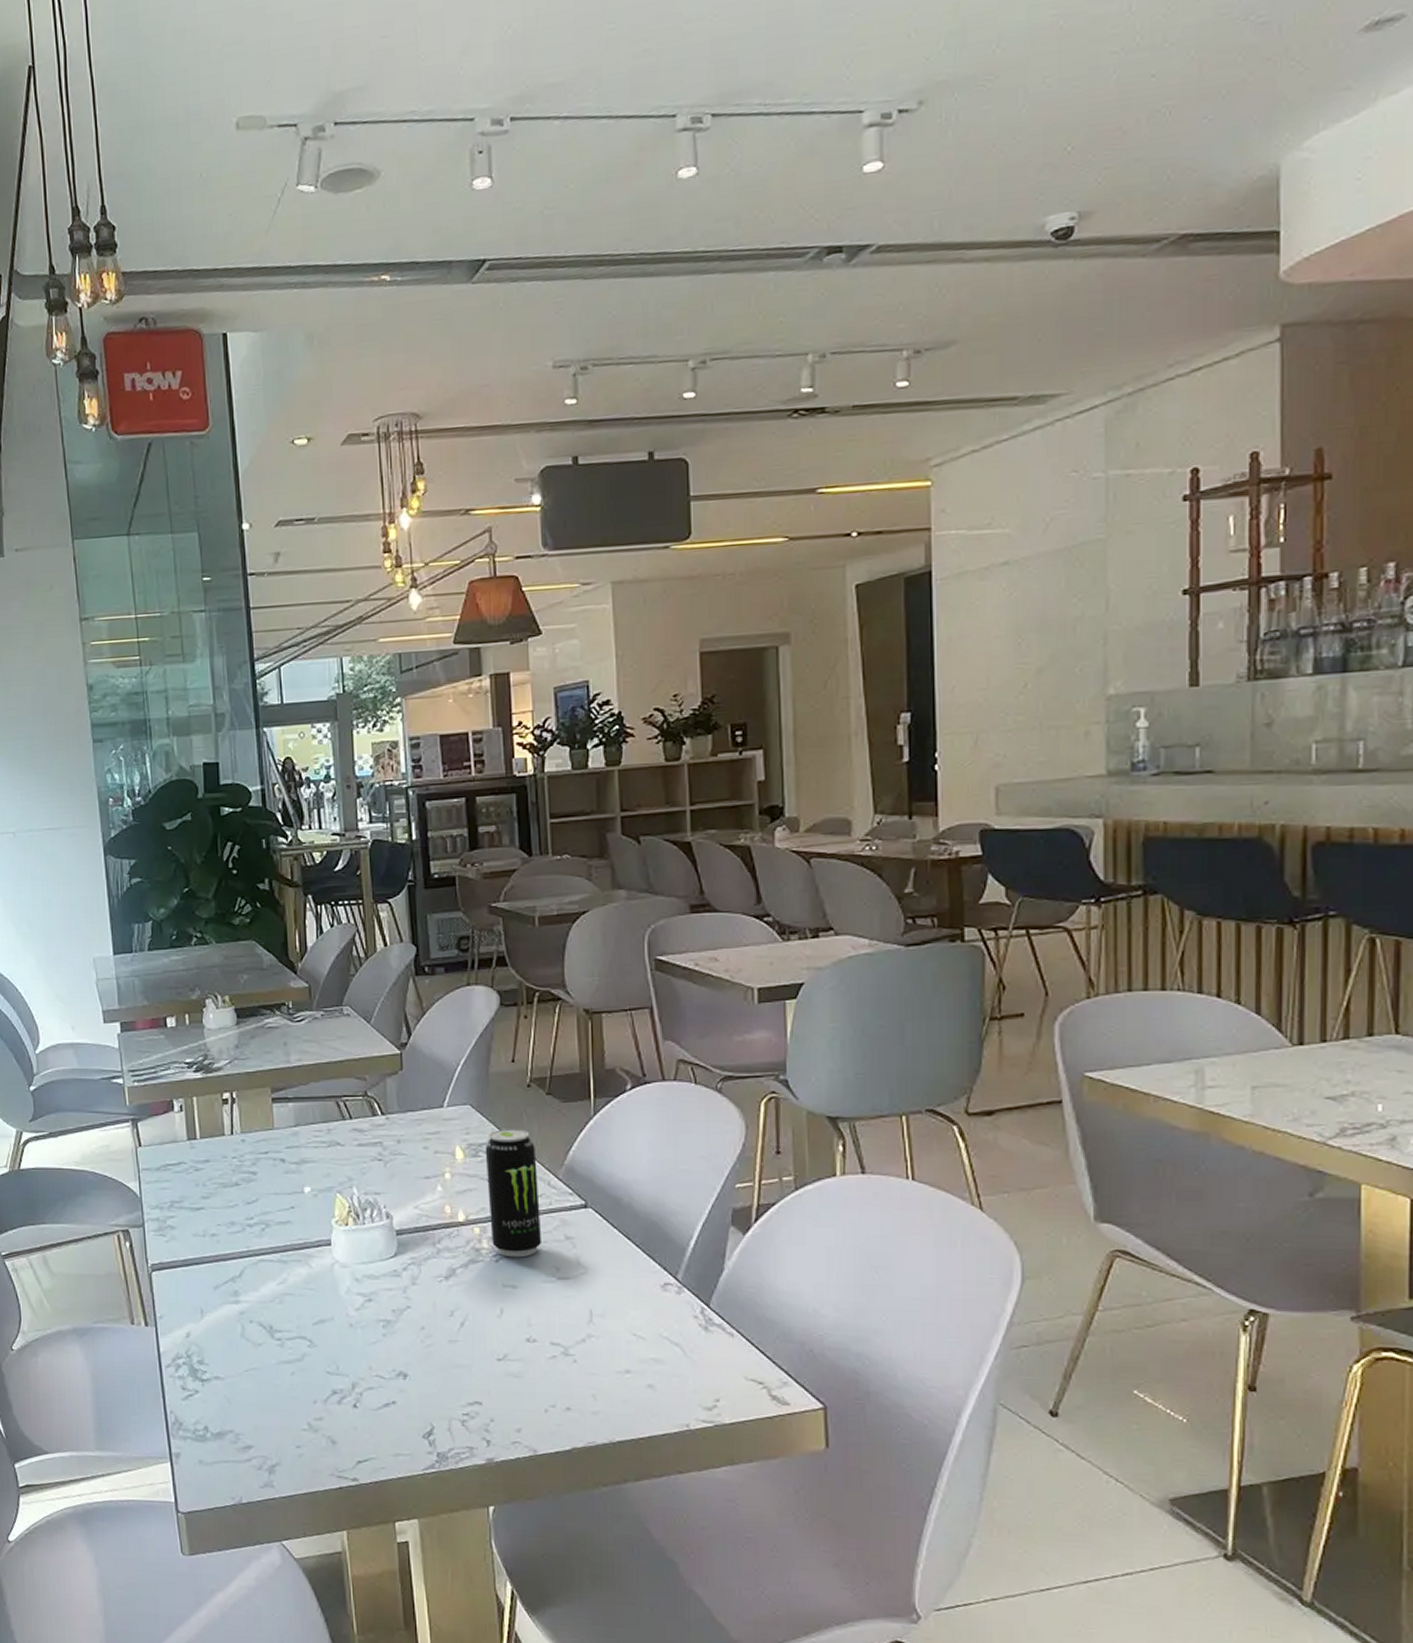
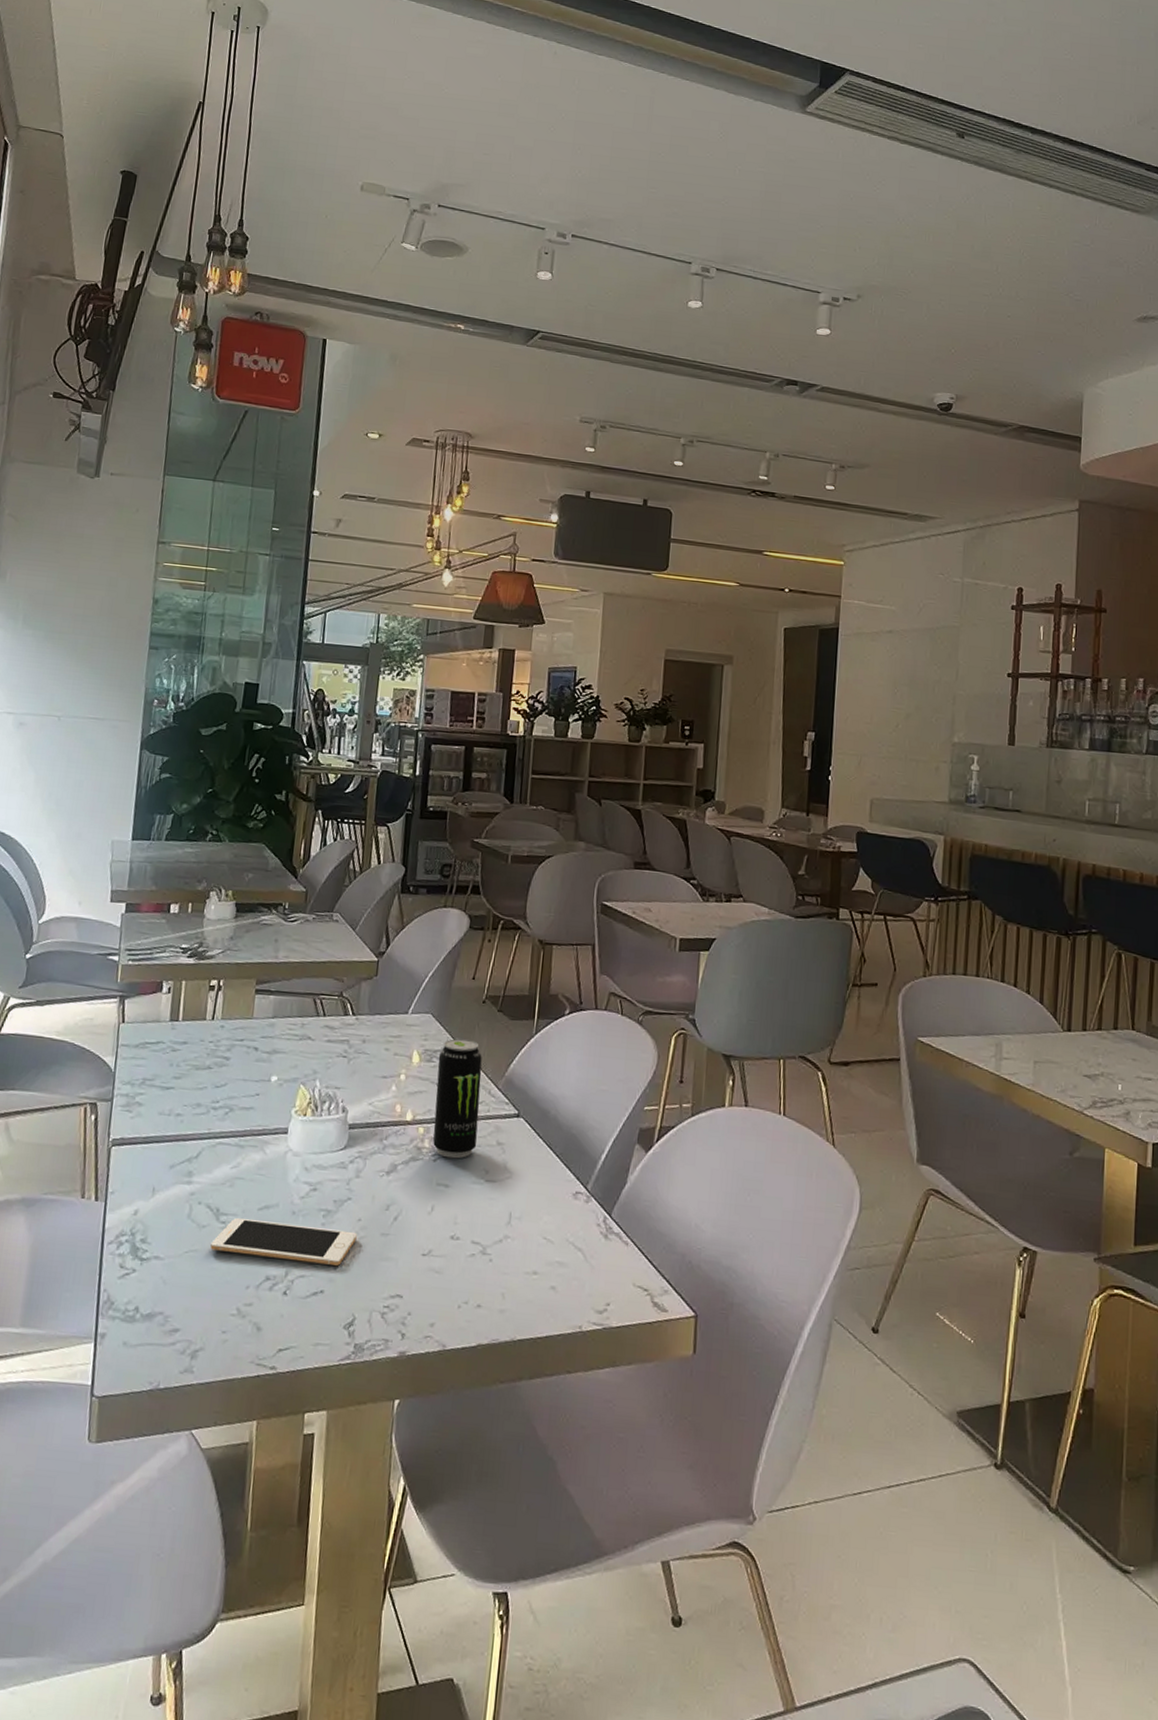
cell phone: none [270,1333,423,1377] -> present [210,1217,357,1267]

